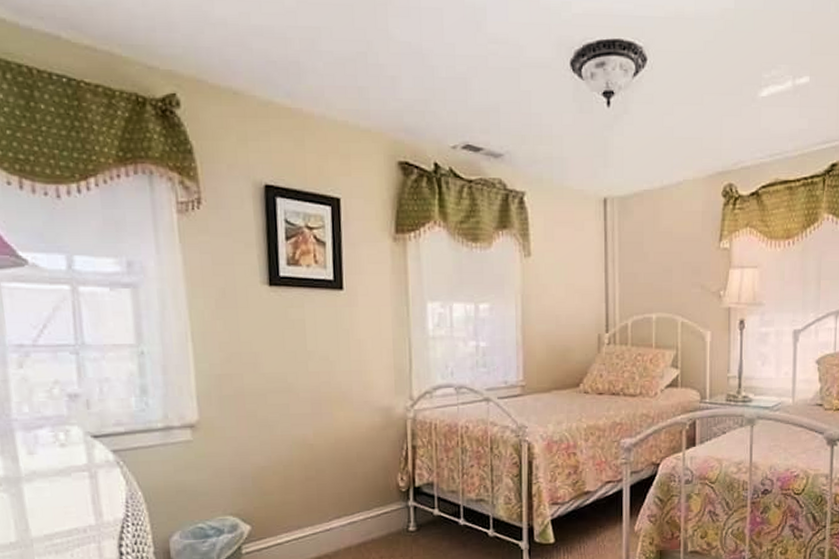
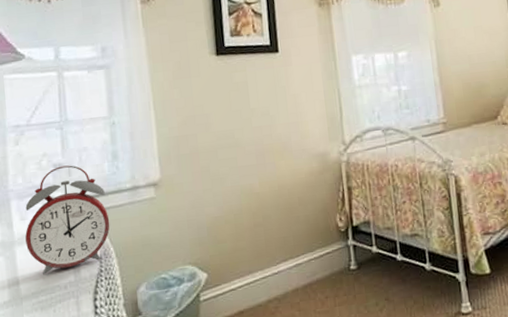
alarm clock: none [33,396,138,516] -> present [25,165,110,274]

